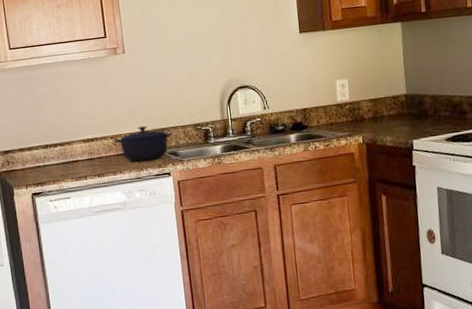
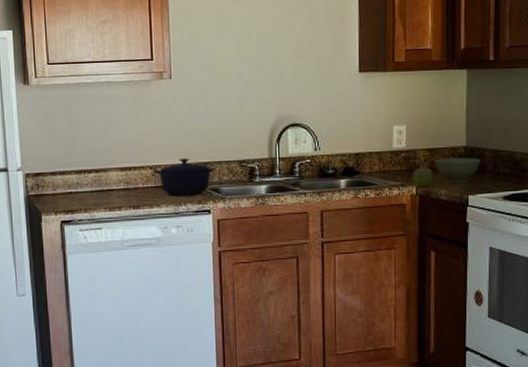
fruit: none [358,116,378,137] -> present [413,166,433,188]
bowl: none [377,104,422,131] -> present [434,157,481,184]

